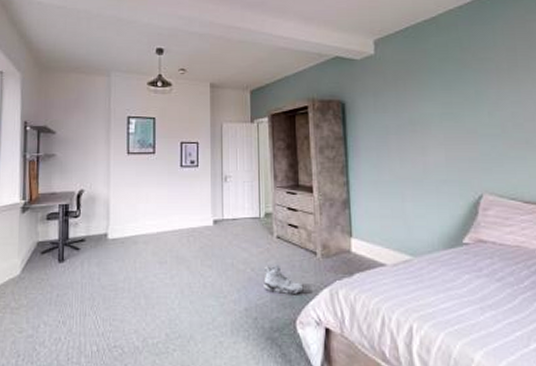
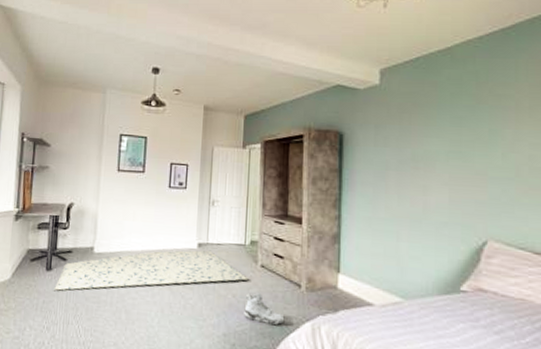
rug: none [68,226,266,282] -> present [54,250,249,291]

